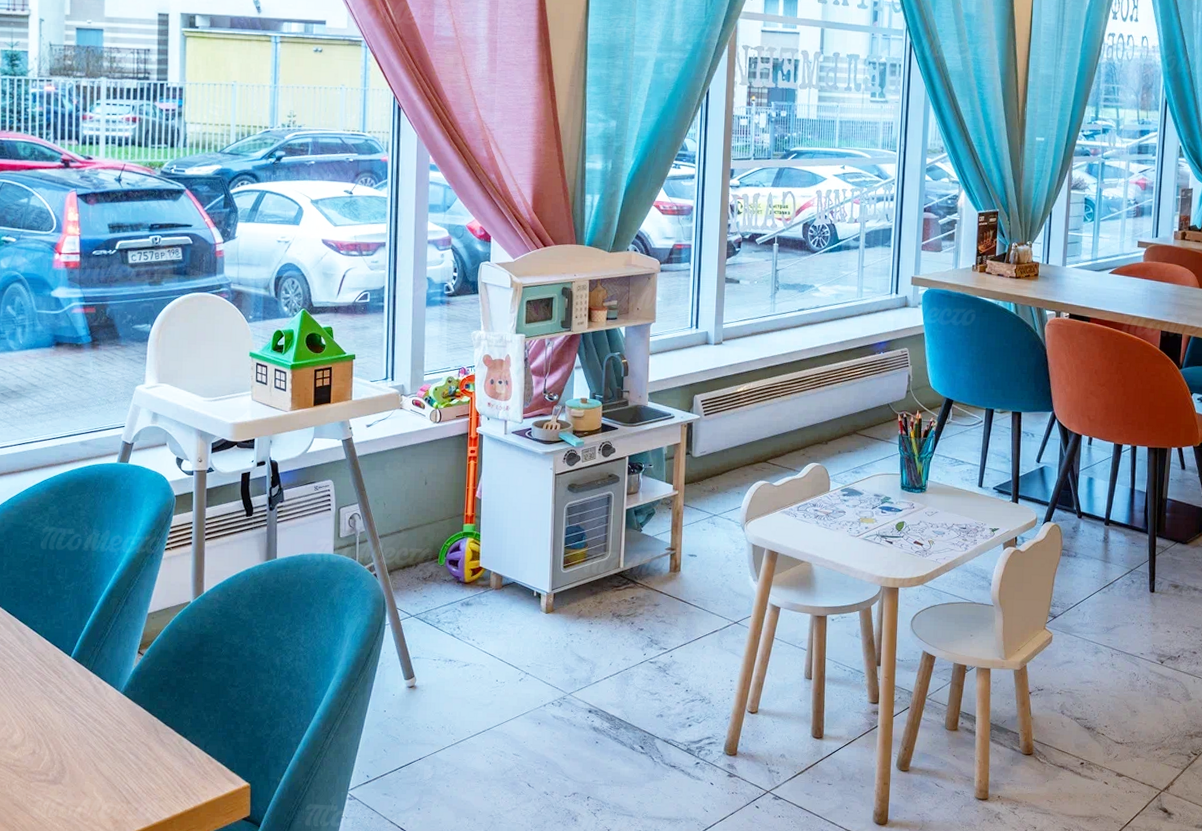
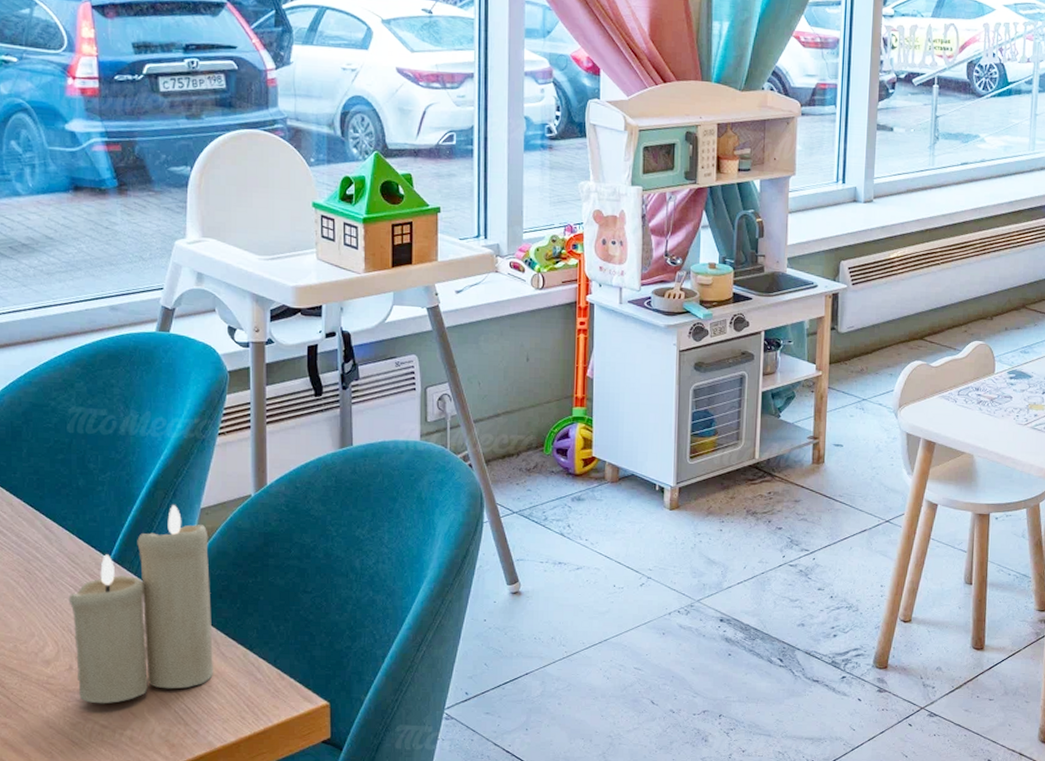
candle: none [35,610,154,784] -> present [68,505,213,704]

